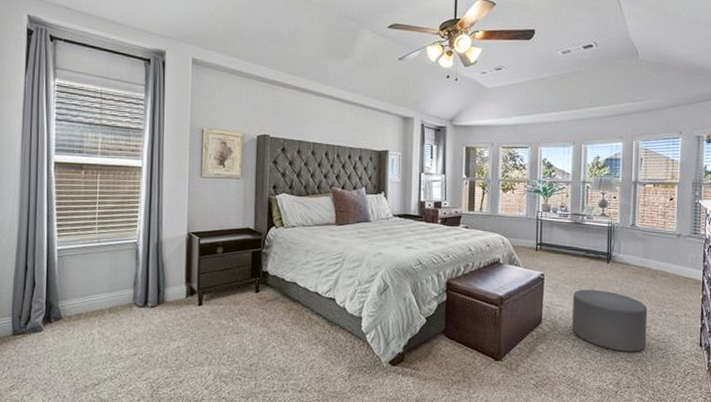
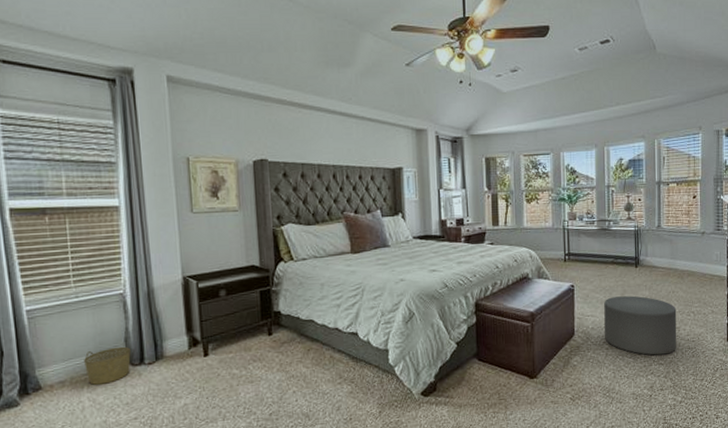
basket: none [98,289,137,321] -> present [84,346,131,385]

